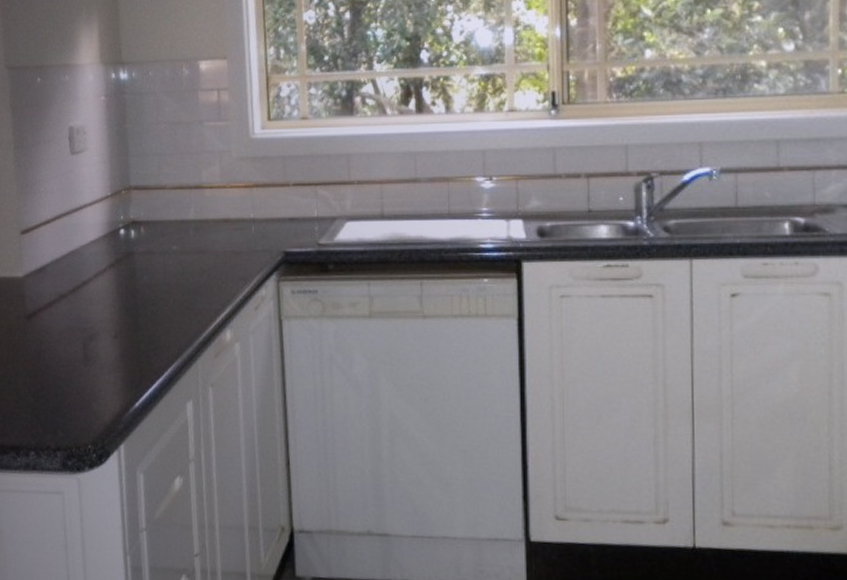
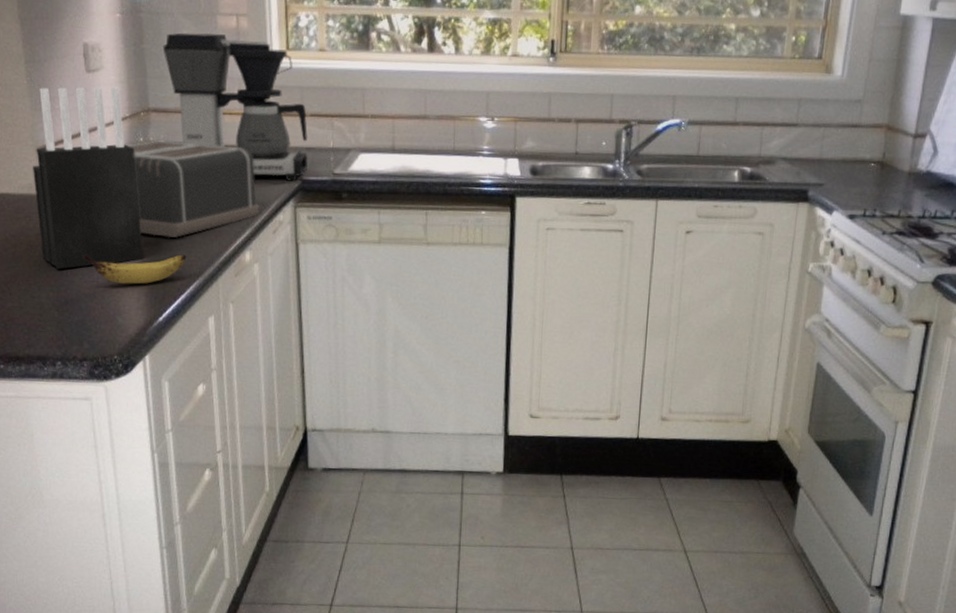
knife block: none [15,166,122,353] -> present [32,86,144,269]
banana: none [60,335,165,368] -> present [83,254,187,285]
toaster: none [109,217,241,318] -> present [128,140,260,238]
coffee maker: none [145,108,291,254] -> present [162,32,308,181]

